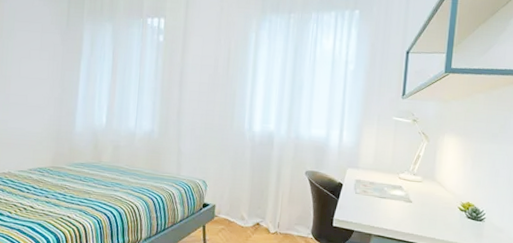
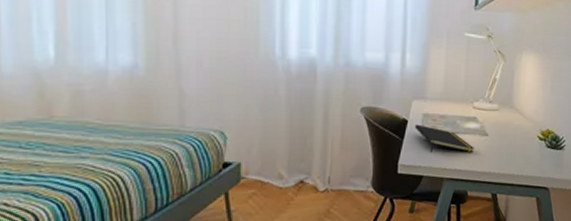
notepad: none [349,188,399,215] -> present [415,124,474,153]

